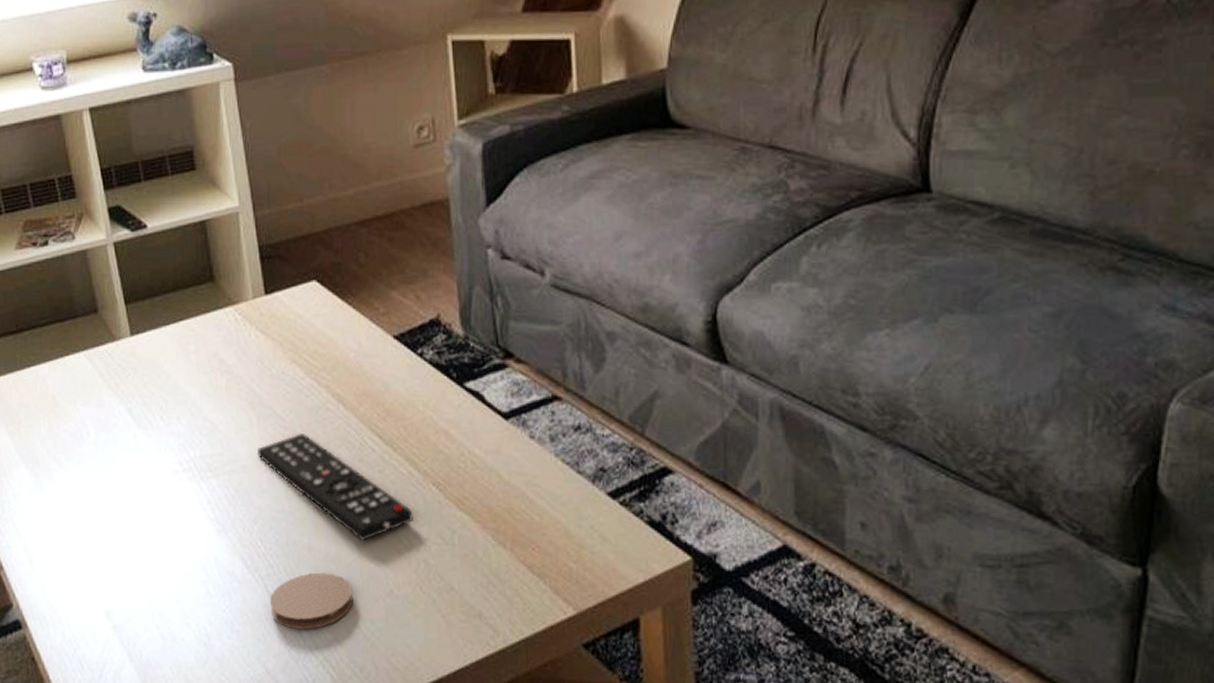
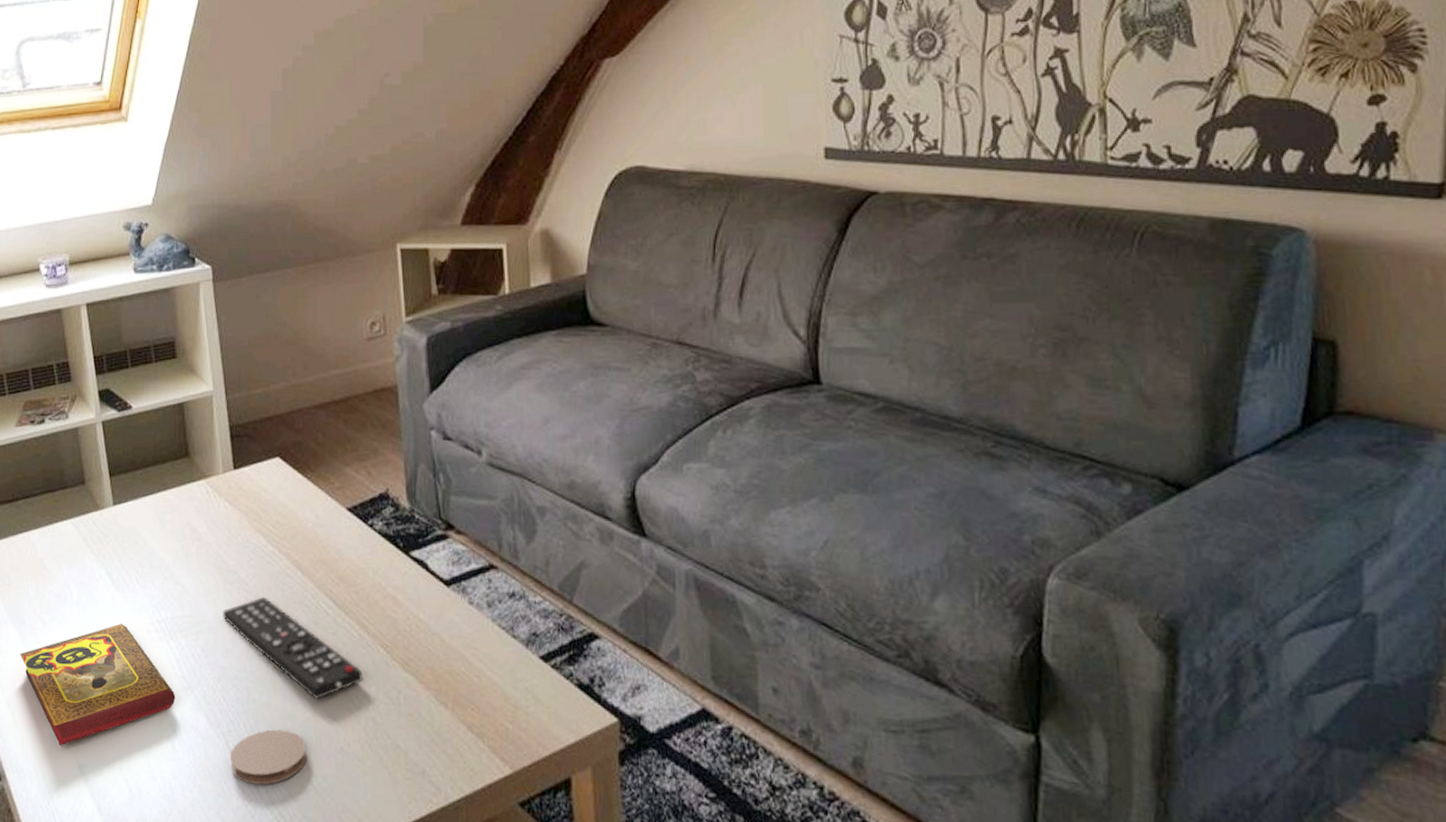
book: none [35,463,209,593] -> present [20,624,176,746]

